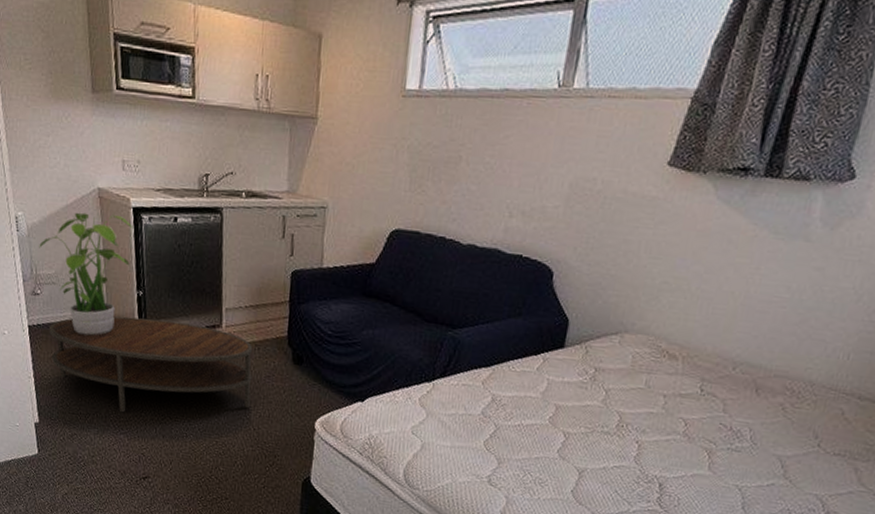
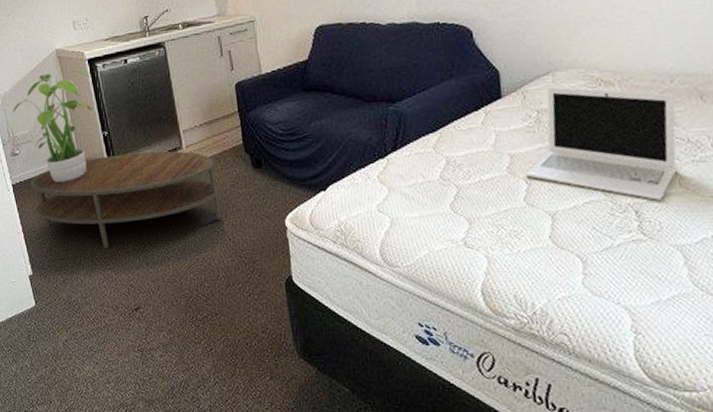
laptop: none [565,348,733,479] -> present [525,87,677,200]

